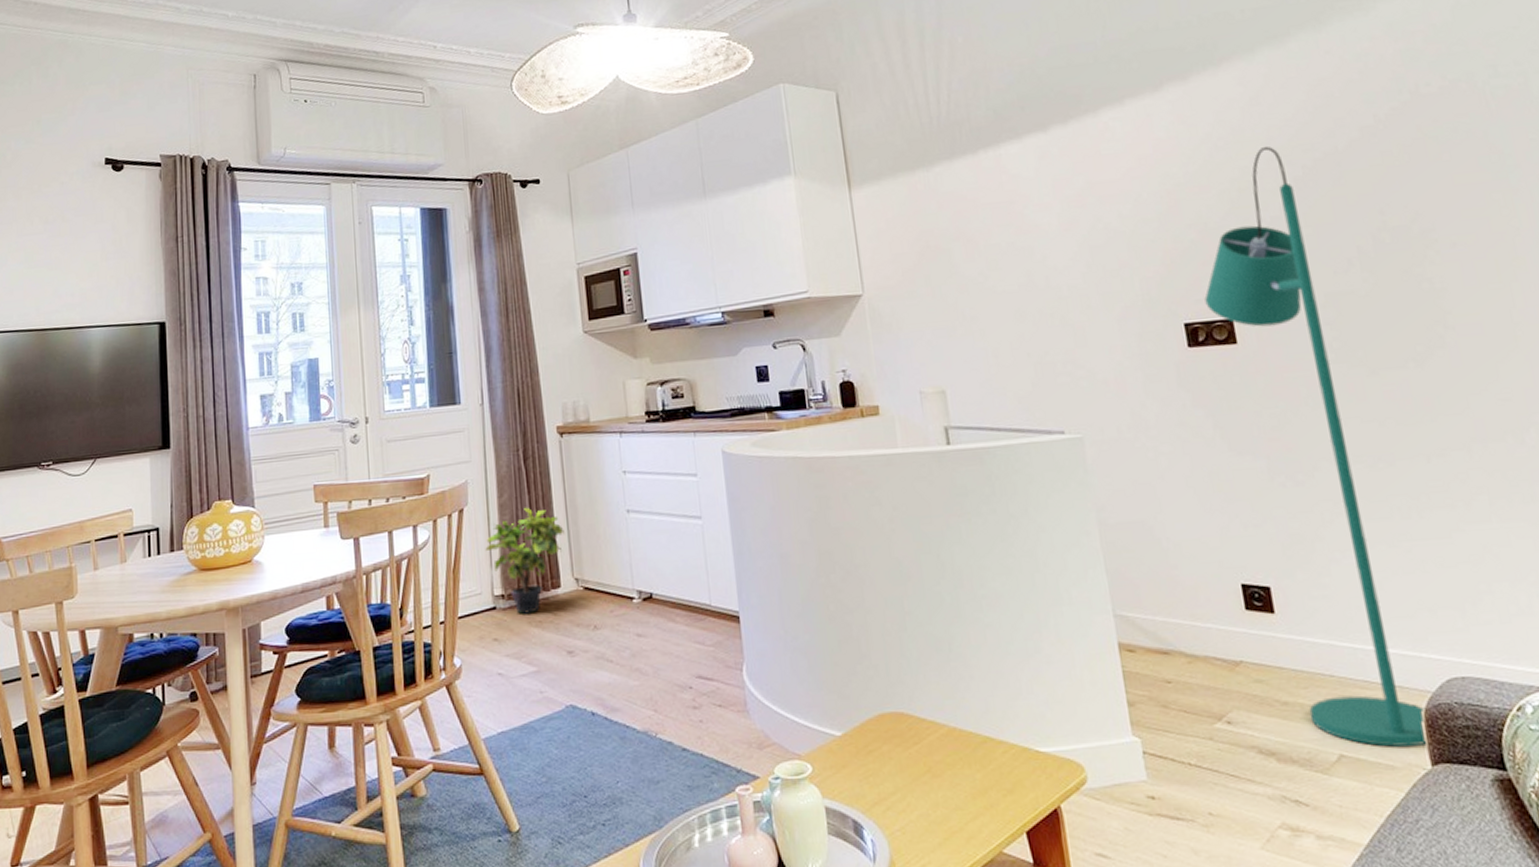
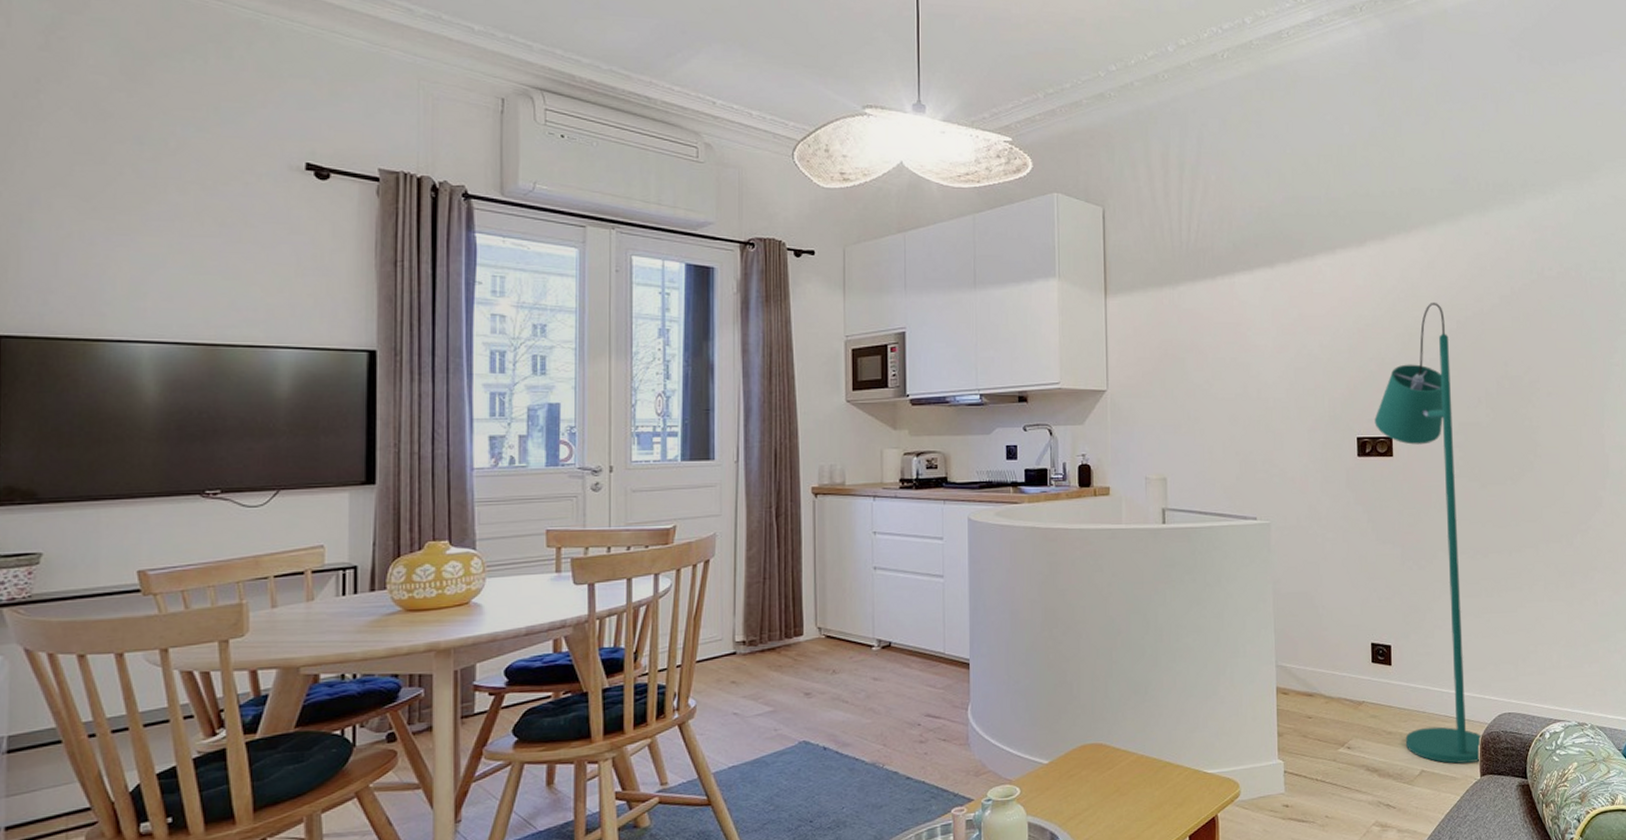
potted plant: present [485,507,565,614] -> none [729,560,811,659]

